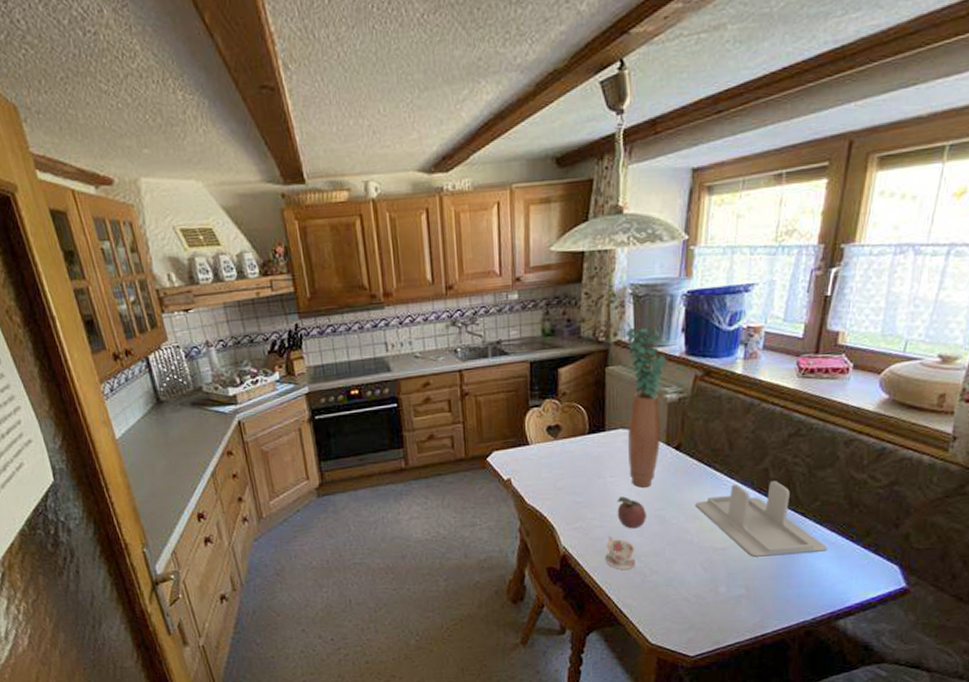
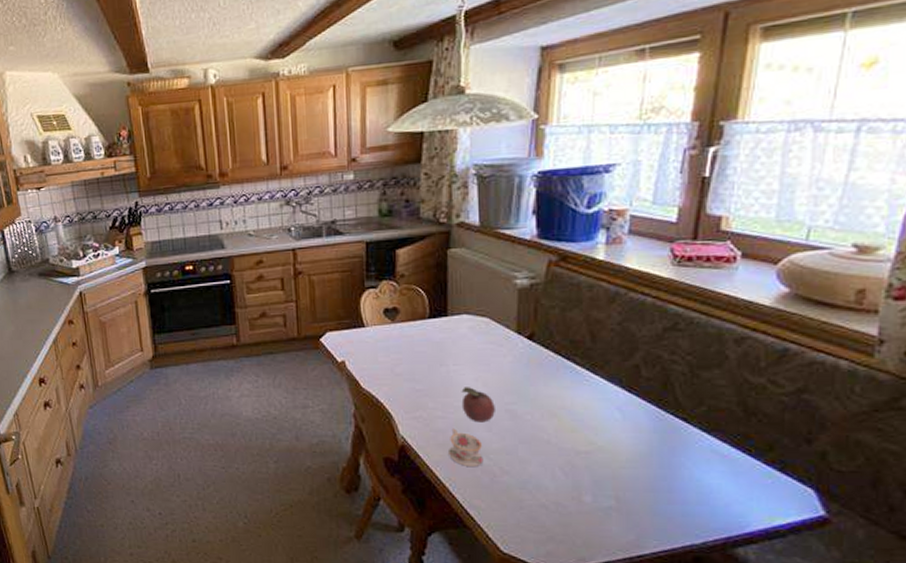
vase: present [625,321,667,488] -> none [469,203,516,378]
napkin holder: present [695,481,827,557] -> none [552,380,717,465]

